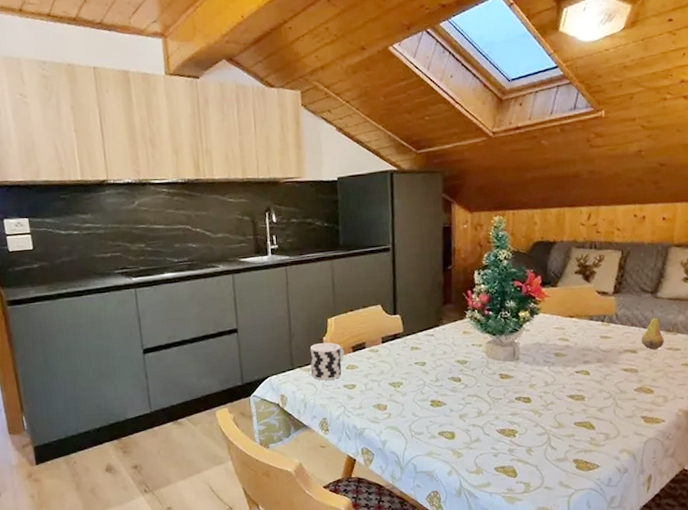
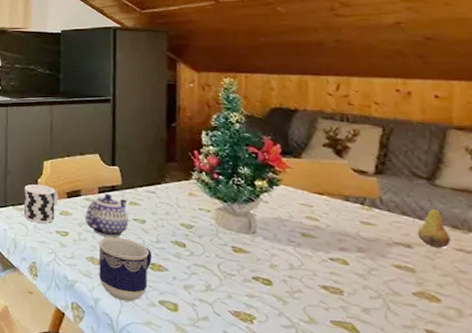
teapot: none [371,342,411,384] -> present [85,194,129,237]
cup: none [383,382,433,439] -> present [98,237,153,302]

